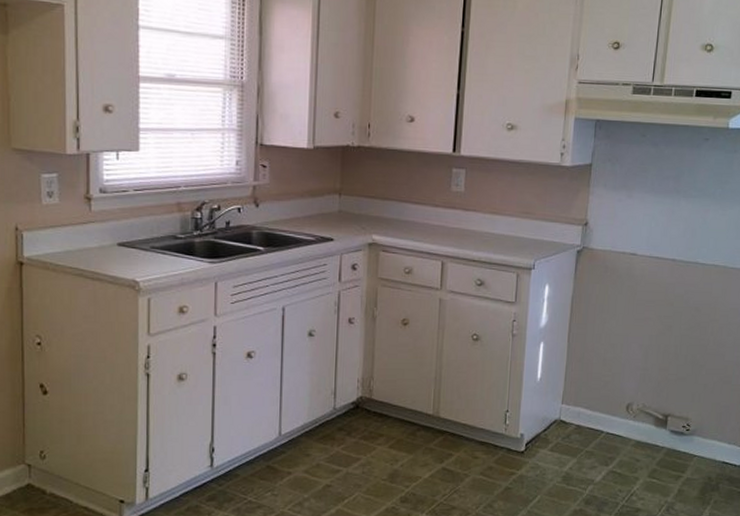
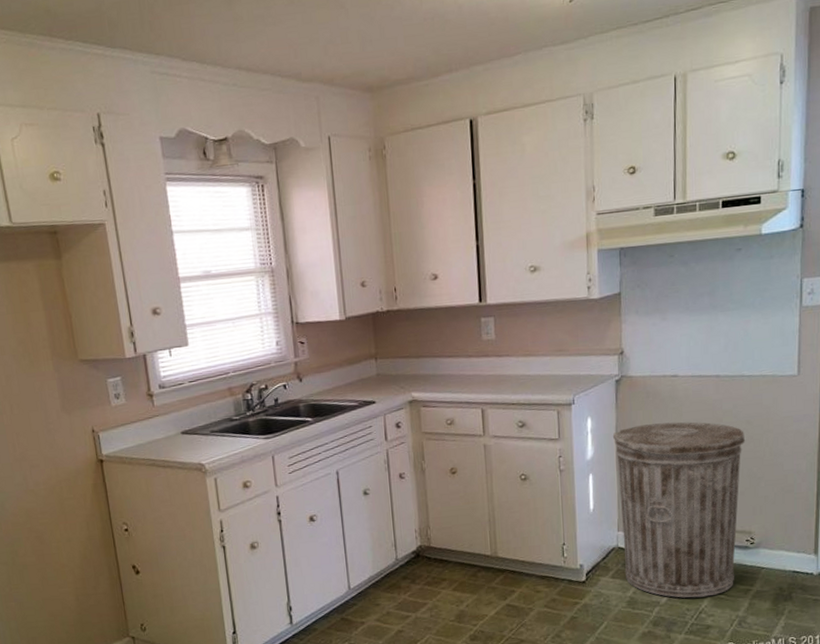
trash can: none [563,299,693,479] -> present [612,422,746,598]

